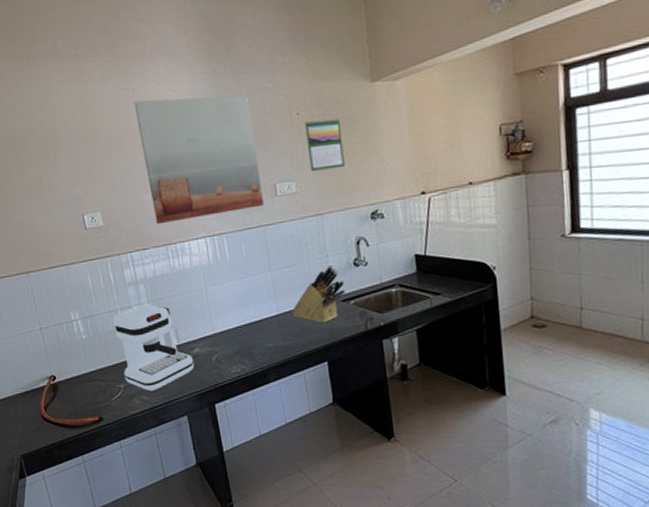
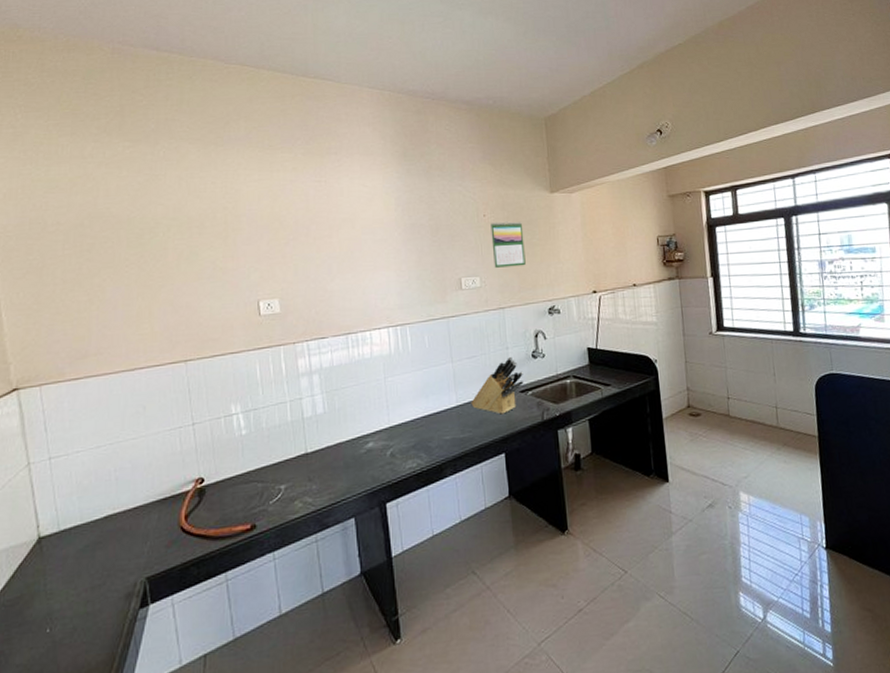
coffee maker: present [113,304,195,392] -> none [280,396,367,493]
wall art: present [134,95,264,225] -> none [325,192,449,314]

